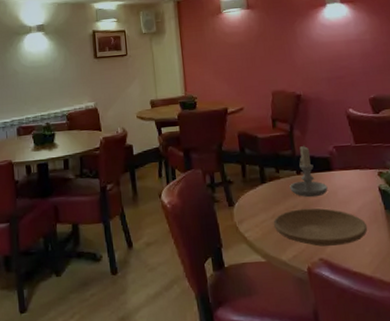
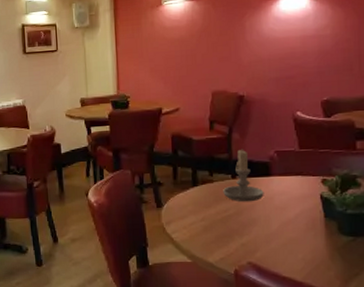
plate: present [273,208,368,247] -> none [202,212,304,251]

